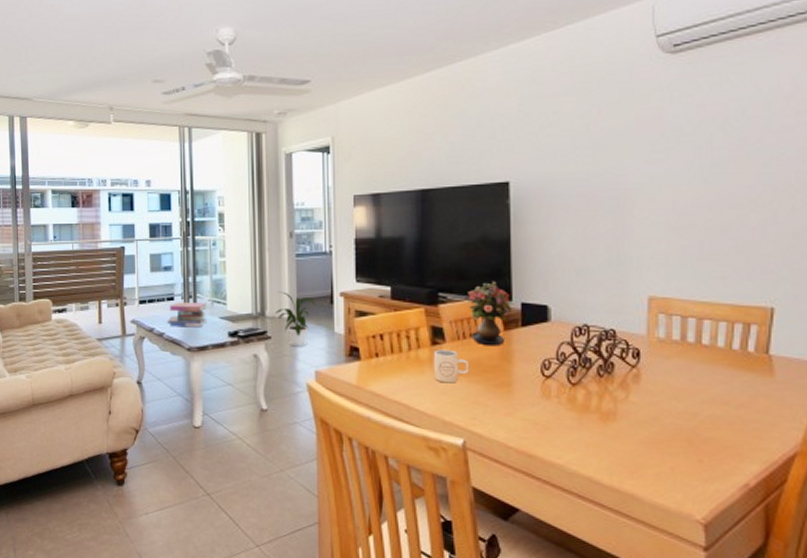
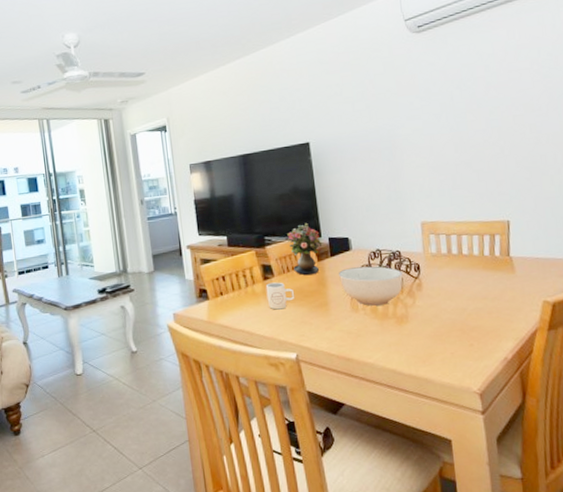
books: present [167,302,208,328] -> none [44,267,78,292]
house plant: present [275,291,316,347] -> none [135,250,168,296]
bowl: none [528,343,615,395] -> present [338,266,403,306]

